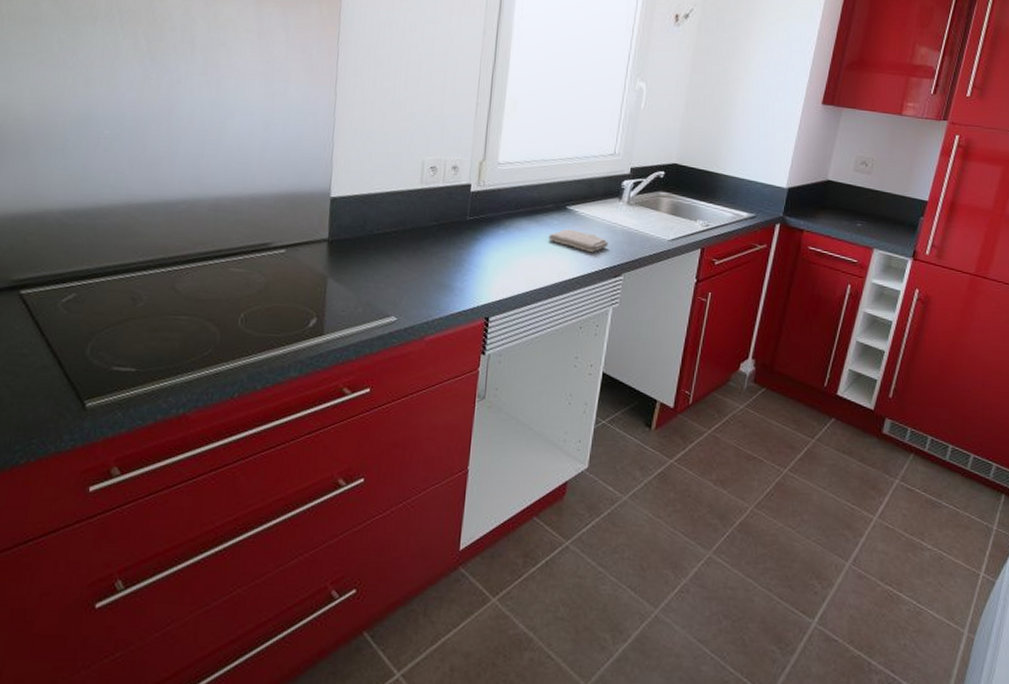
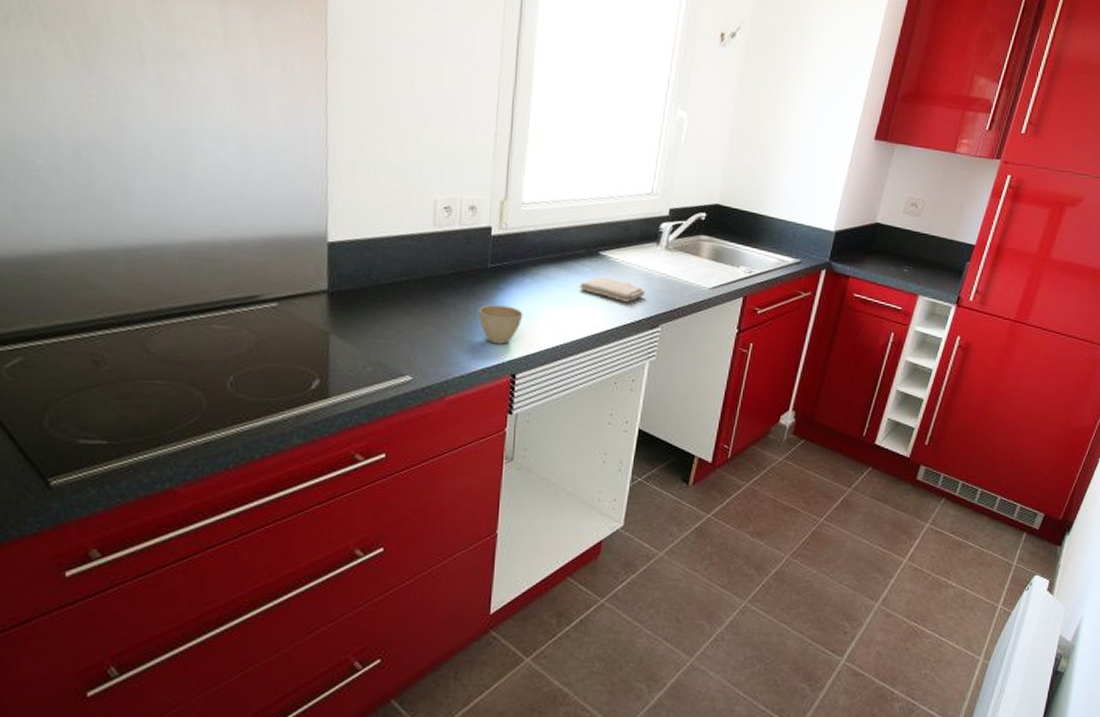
cup: none [457,253,497,290] -> present [478,305,523,344]

